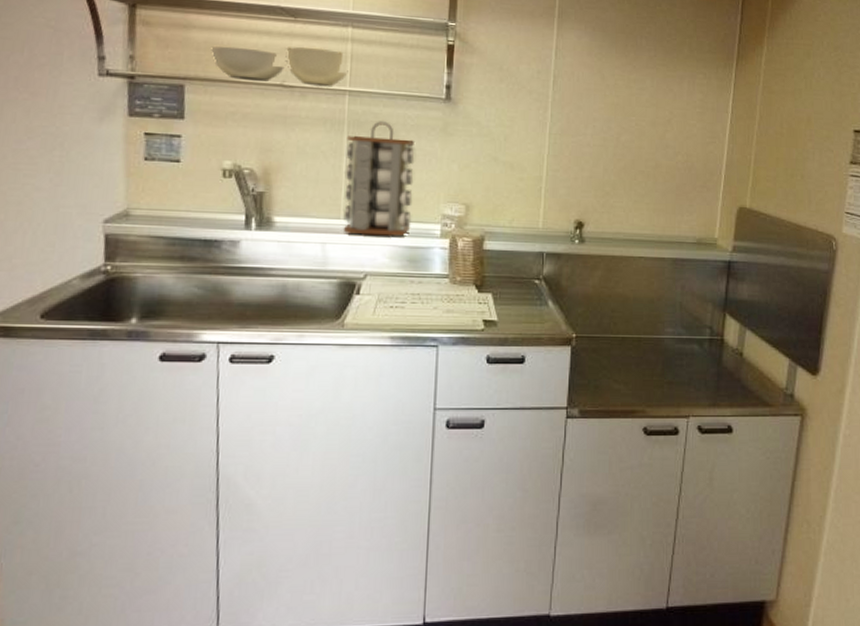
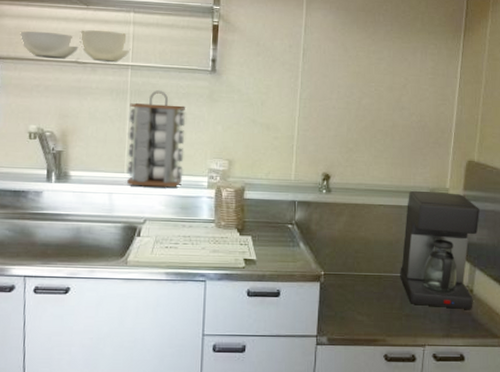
coffee maker: none [662,240,751,375] -> present [400,190,480,309]

